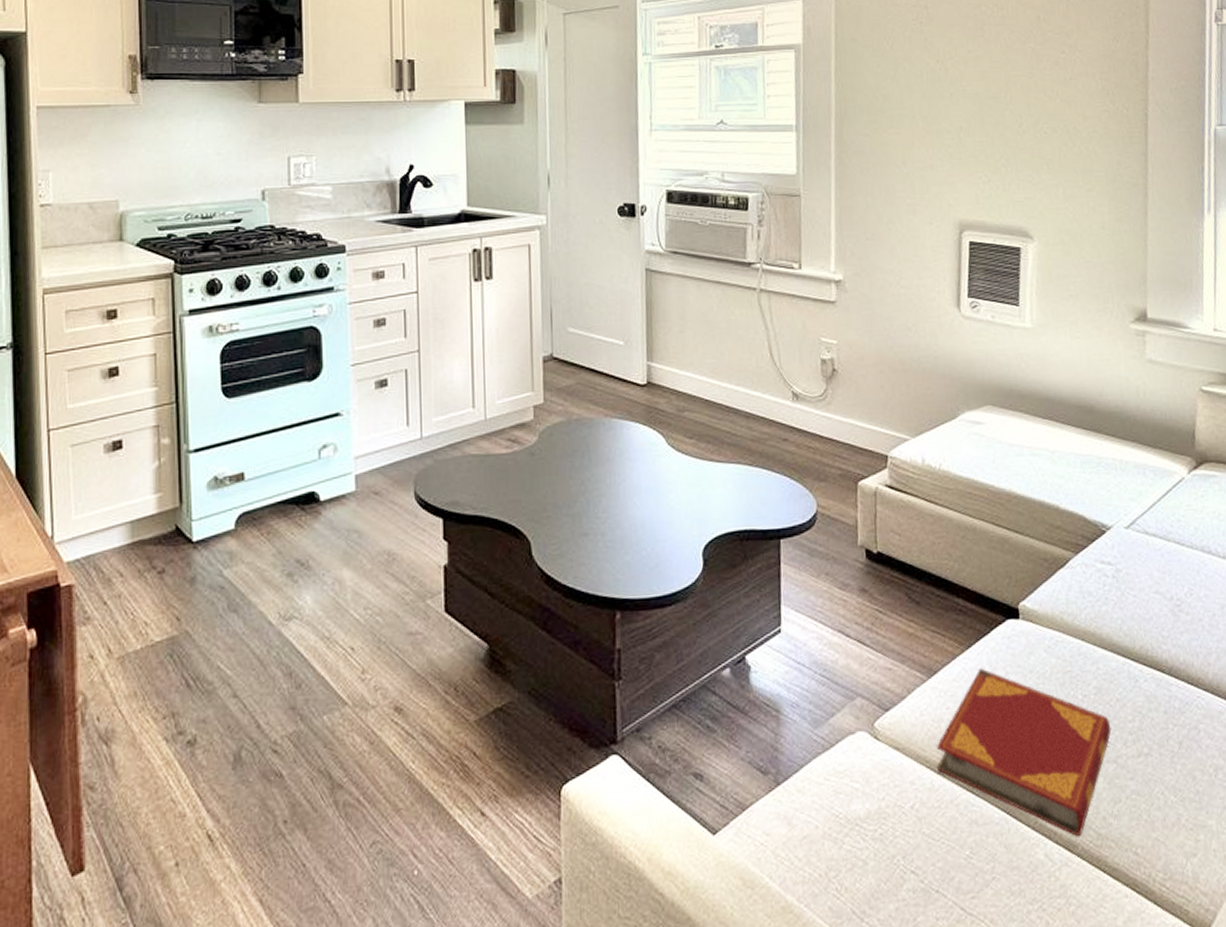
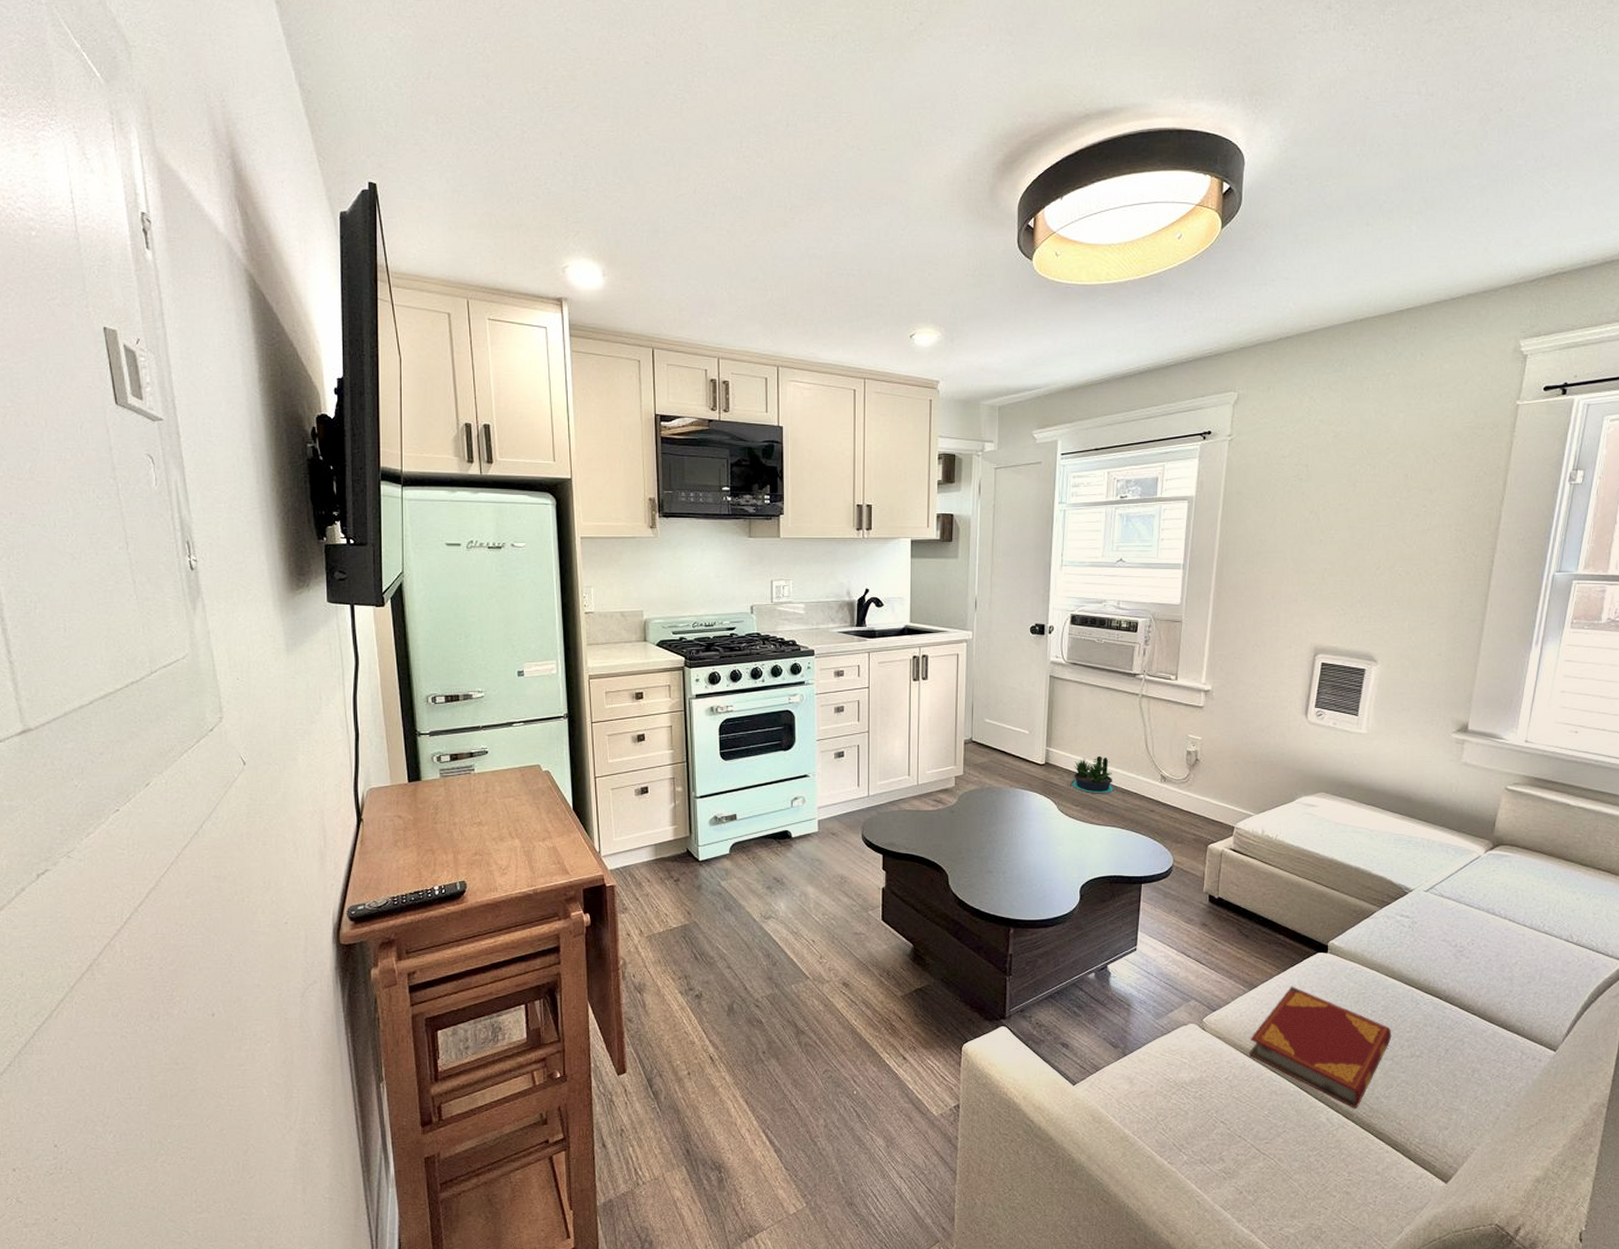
potted plant: none [680,370,738,423] -> present [1070,756,1116,795]

